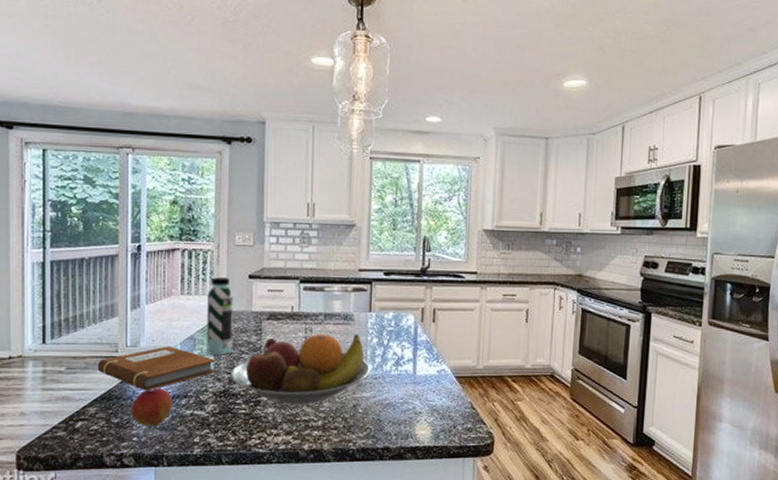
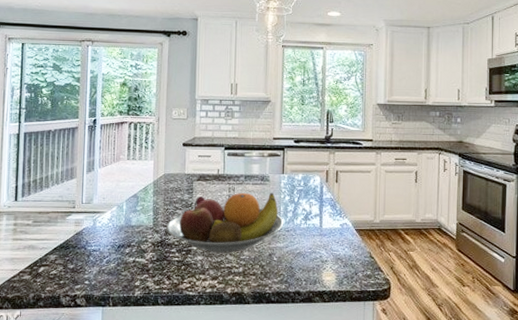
notebook: present [97,346,216,391] -> none [58,203,155,241]
peach: present [131,387,172,426] -> none [84,238,118,272]
water bottle: present [207,277,233,355] -> none [147,145,170,211]

